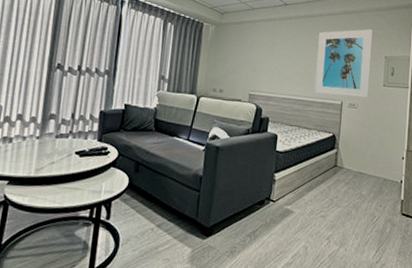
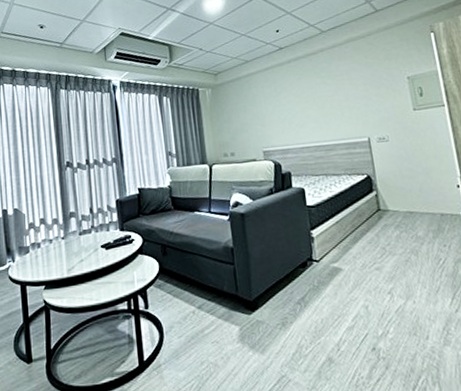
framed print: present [315,29,373,98] -> none [325,51,399,134]

